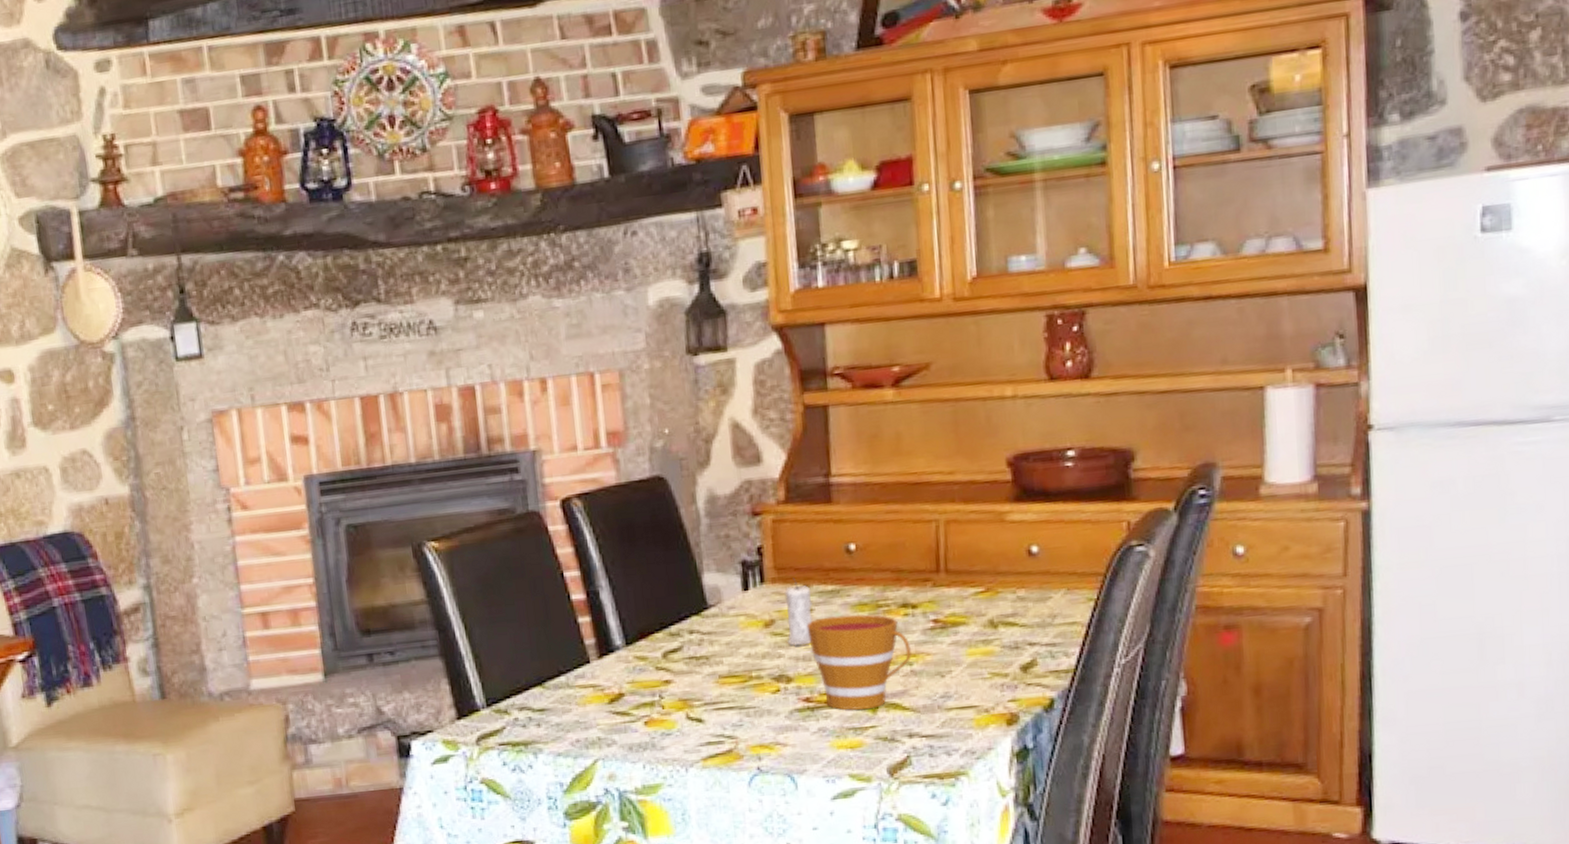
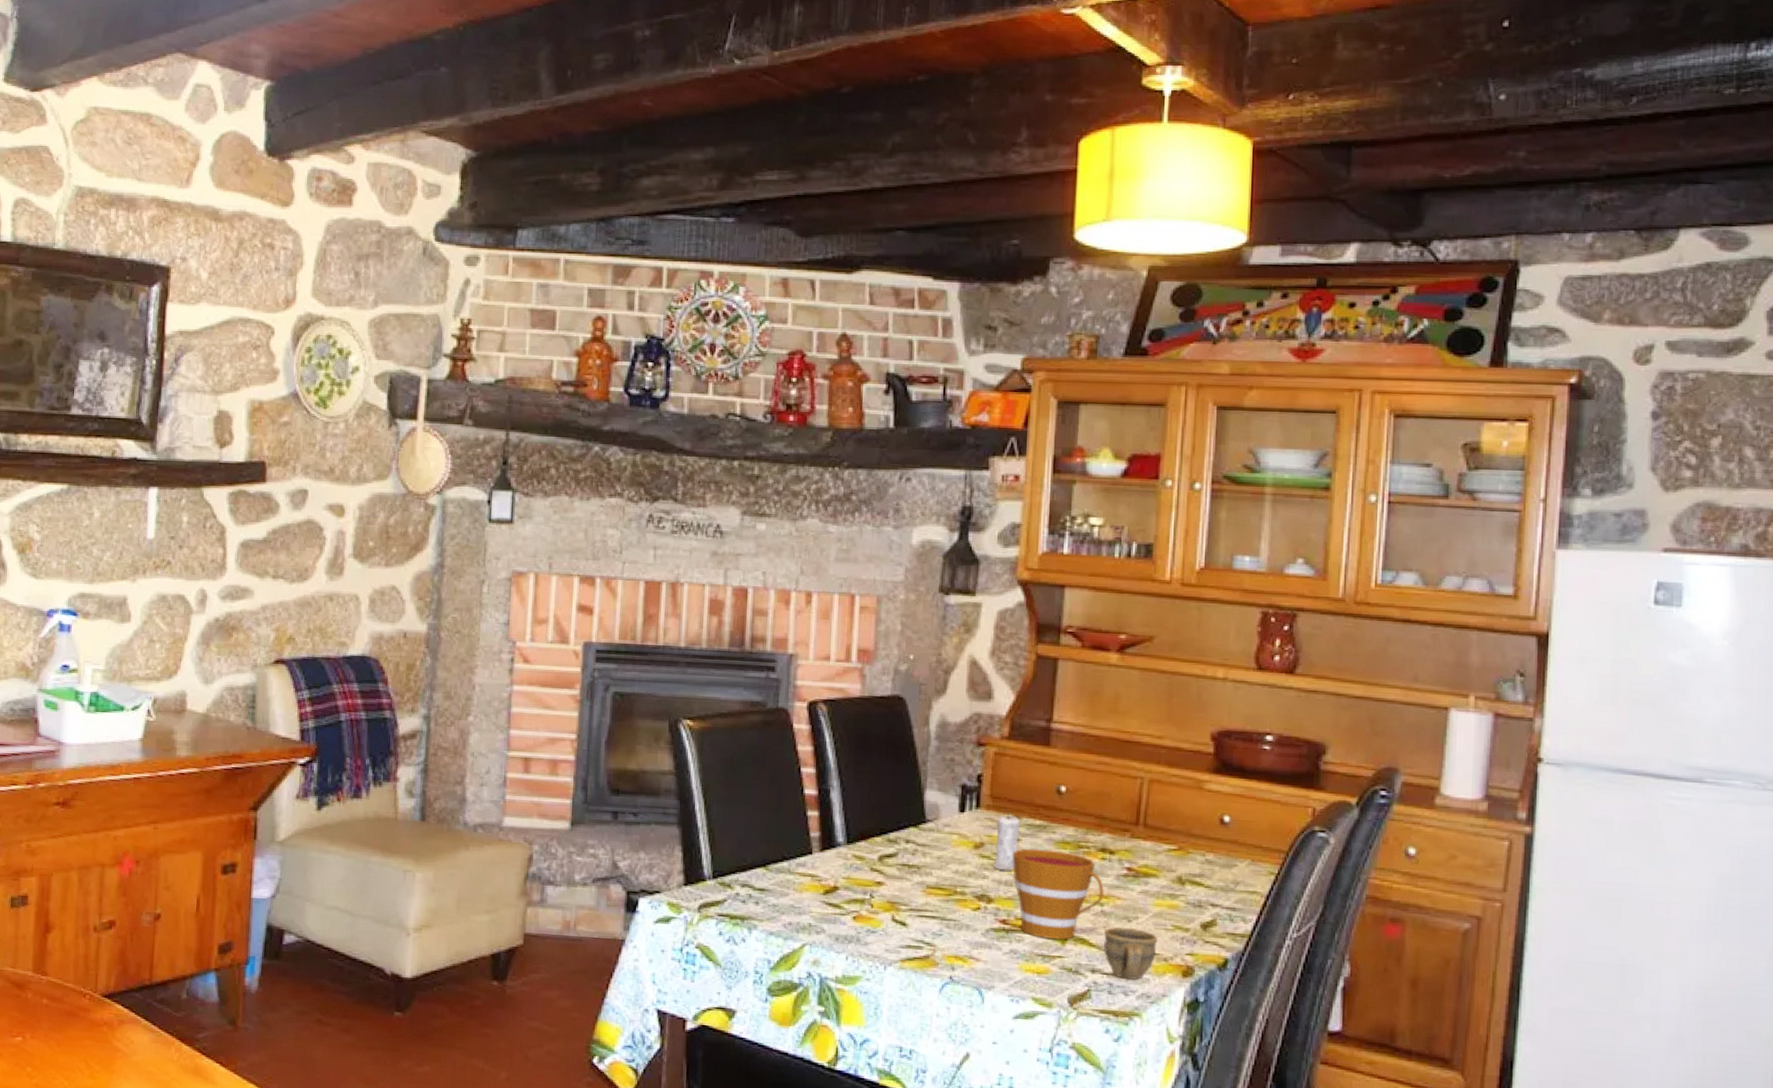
cup: none [916,682,977,738] -> present [1103,927,1159,981]

